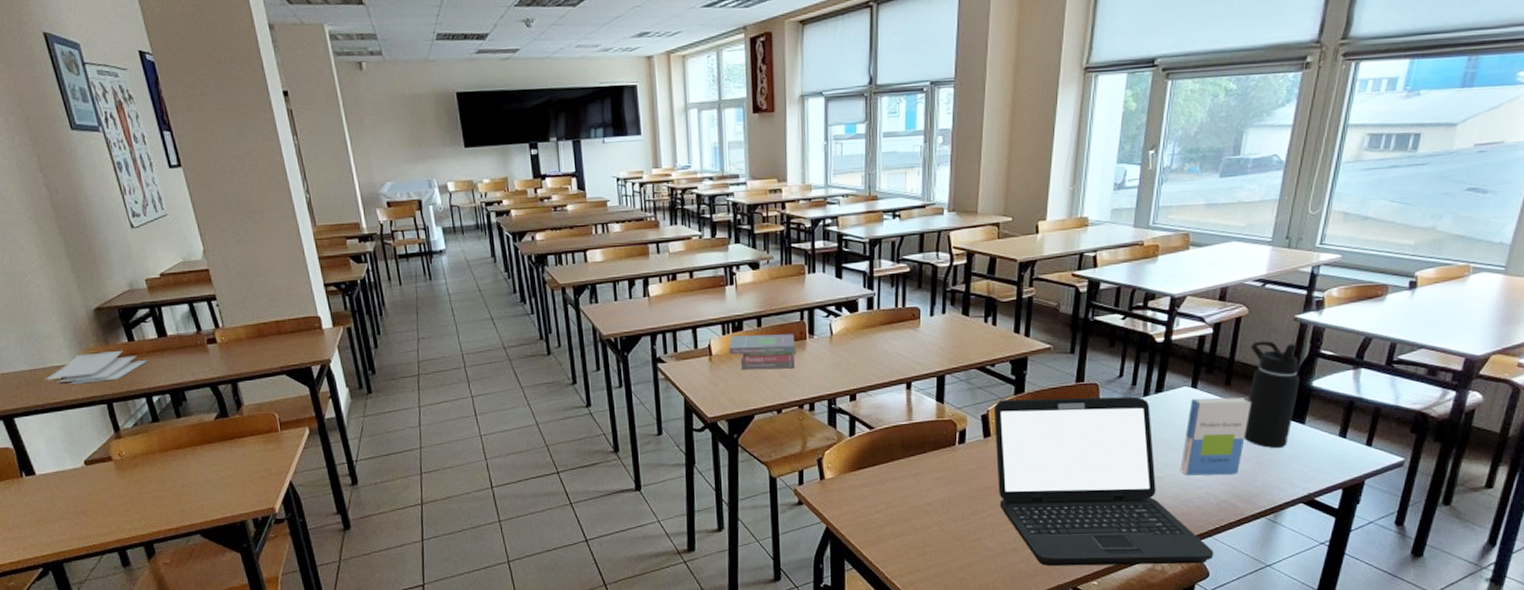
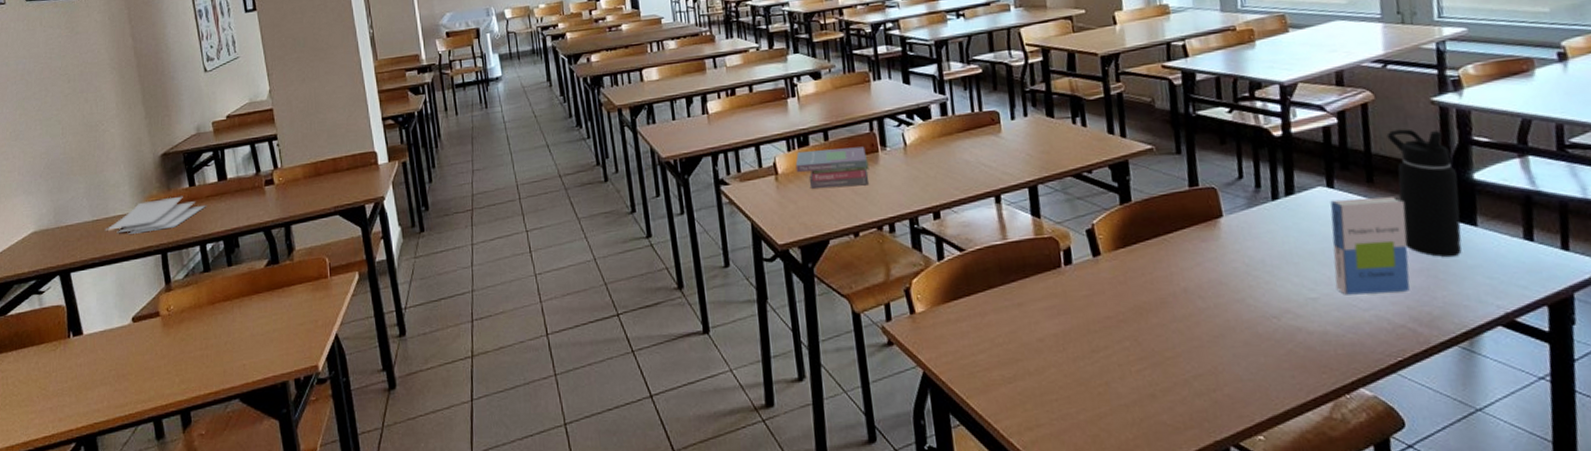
laptop: present [995,396,1214,567] -> none [1099,201,1405,417]

